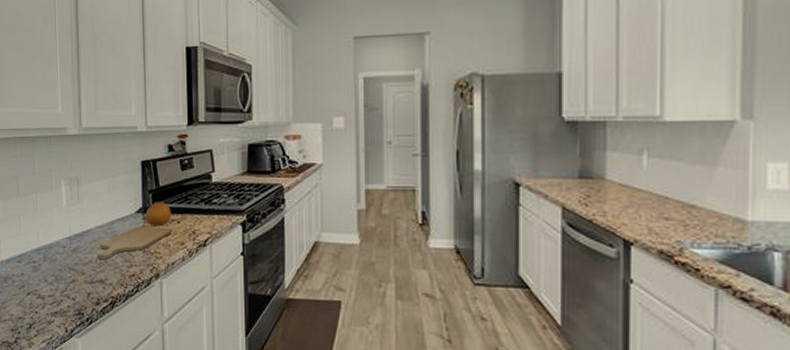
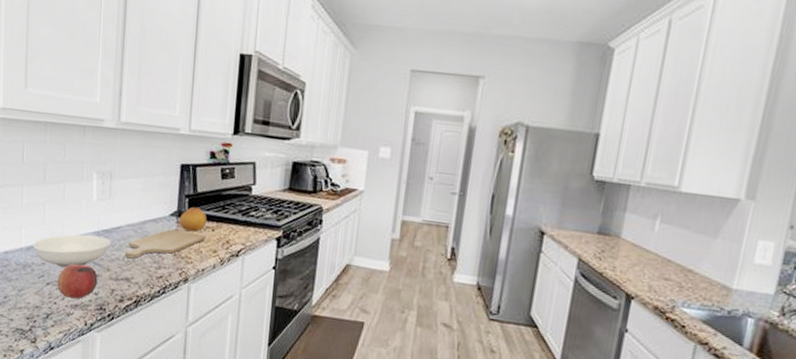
bowl: none [12,241,83,276] -> present [33,234,111,268]
fruit: none [36,271,74,306] -> present [56,263,98,299]

